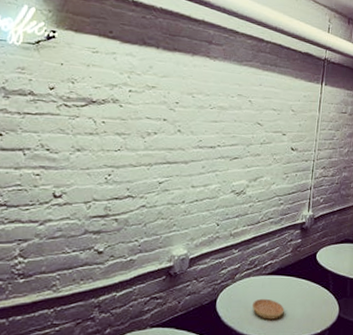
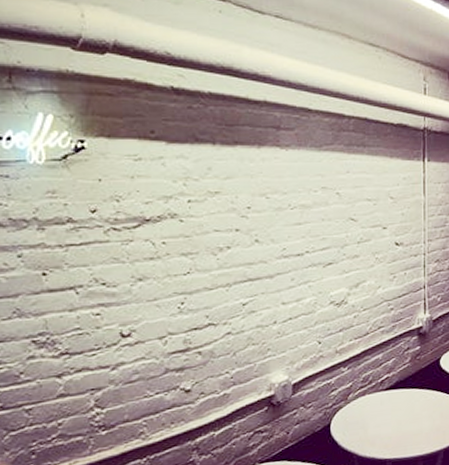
saucer: present [252,298,284,319] -> none [371,416,410,438]

